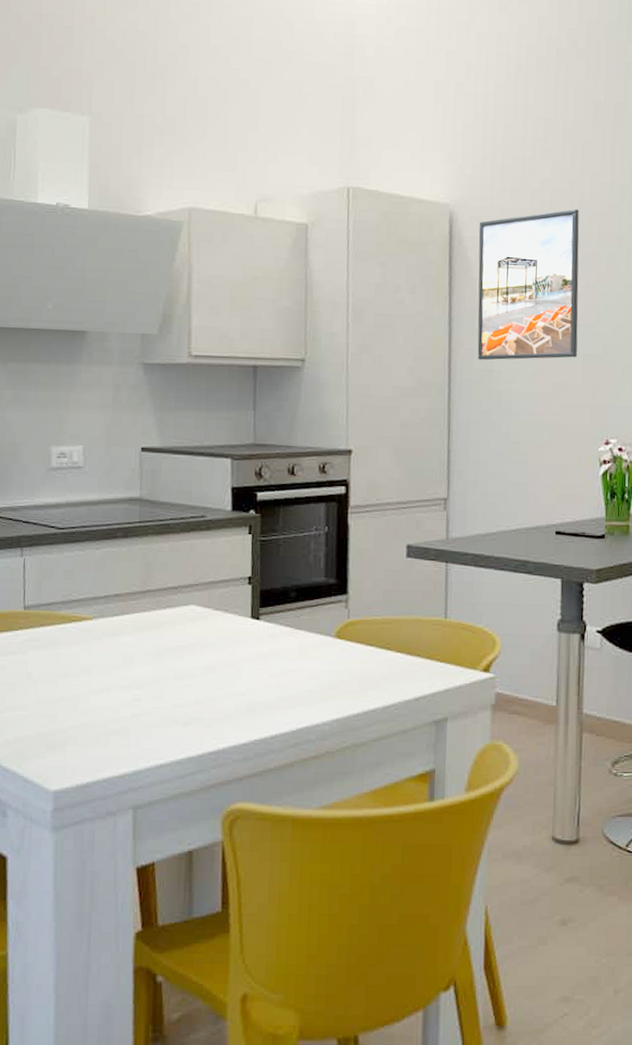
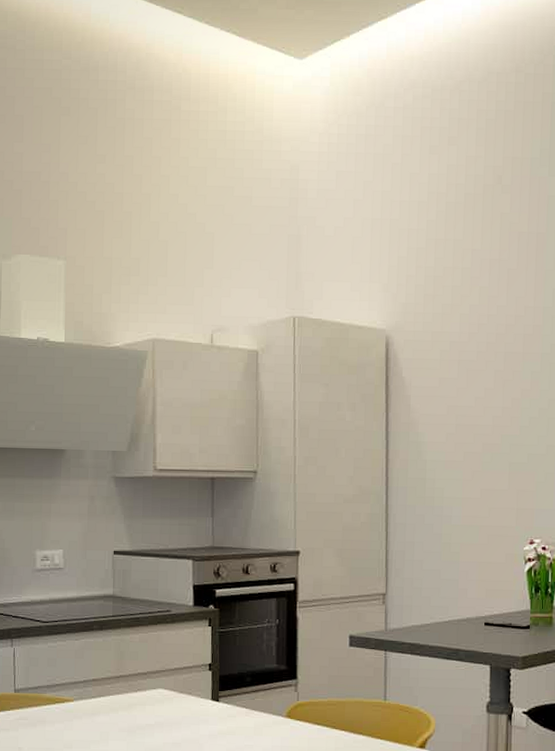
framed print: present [477,208,580,361] -> none [412,331,505,470]

